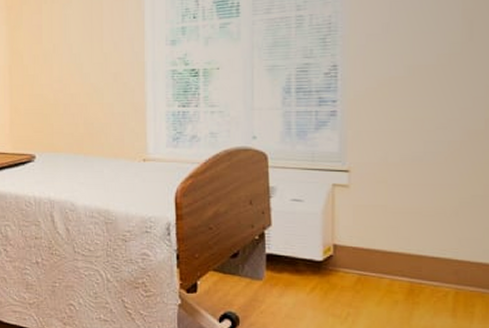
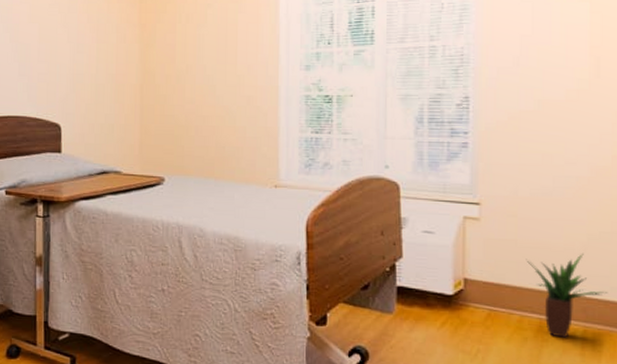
potted plant: none [396,216,481,300] -> present [526,253,608,338]

